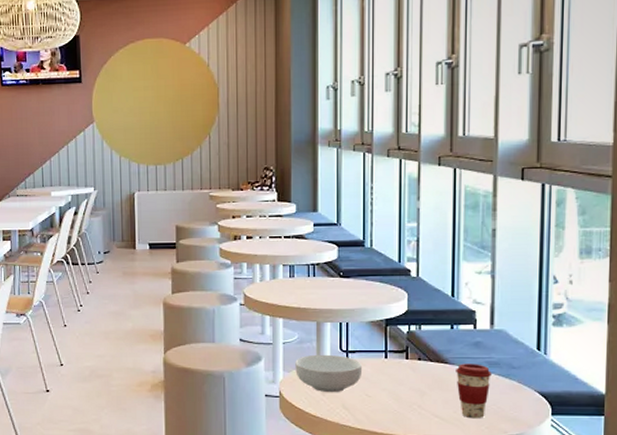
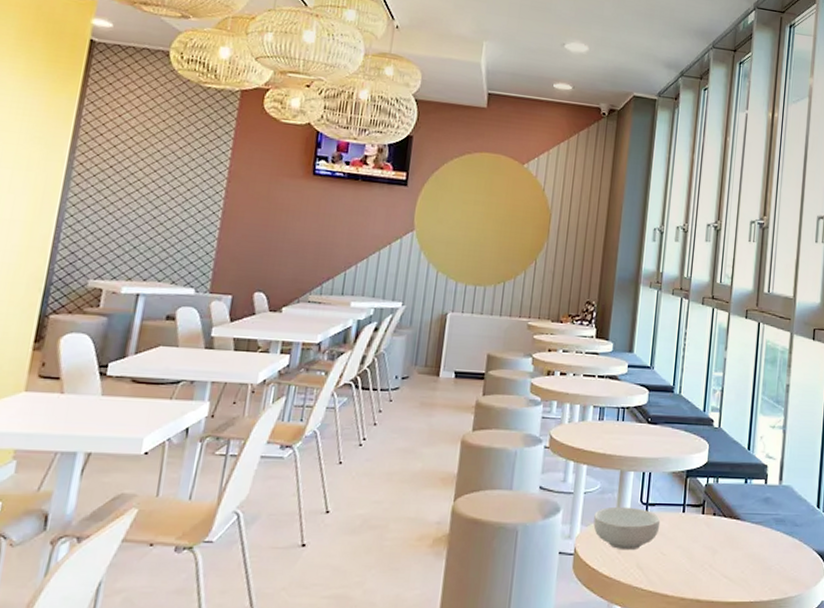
coffee cup: present [456,364,491,419] -> none [746,520,777,579]

